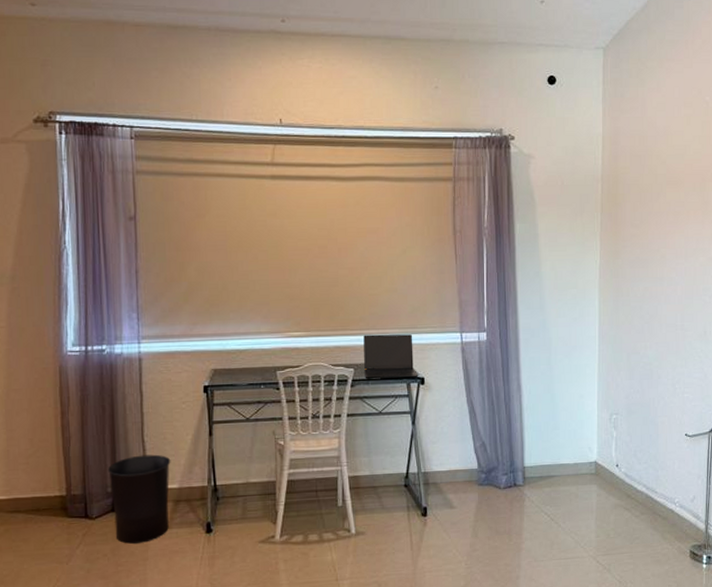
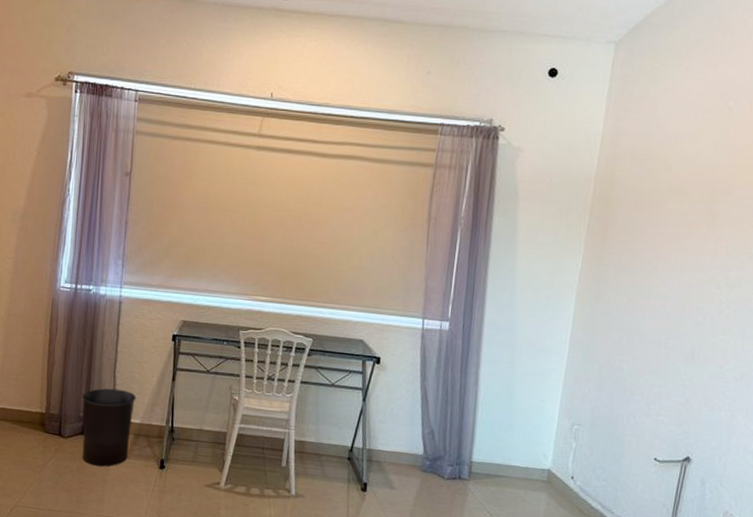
laptop: present [363,334,418,379] -> none [322,308,374,357]

